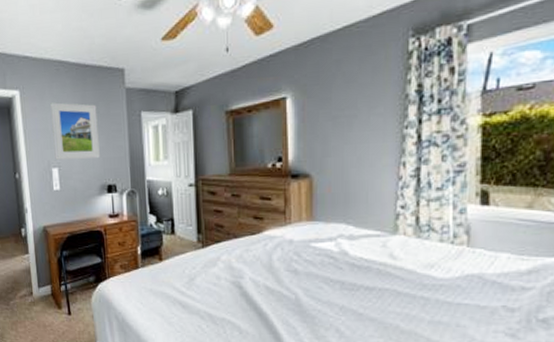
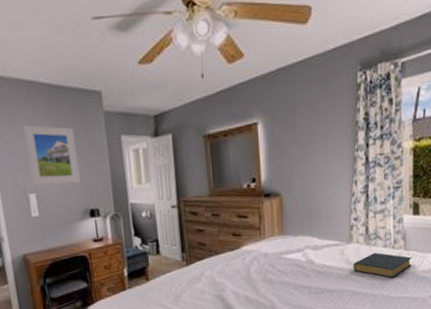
hardback book: none [398,248,478,280] -> present [353,253,412,278]

